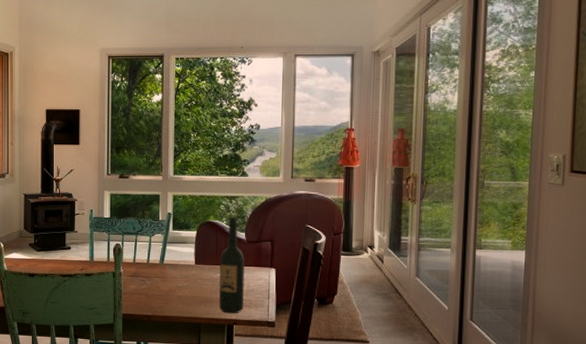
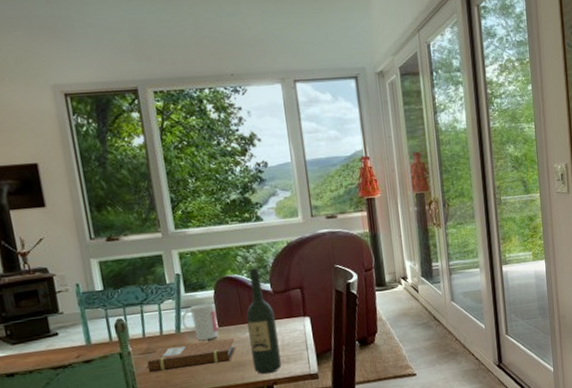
notebook: none [132,274,207,297] -> present [146,338,236,373]
mug: none [166,241,195,274] -> present [181,302,219,341]

